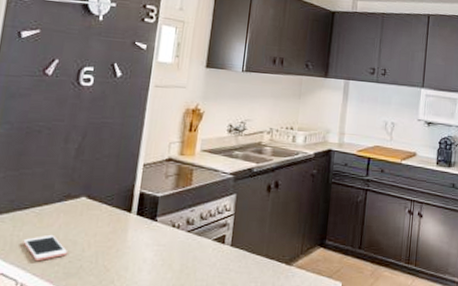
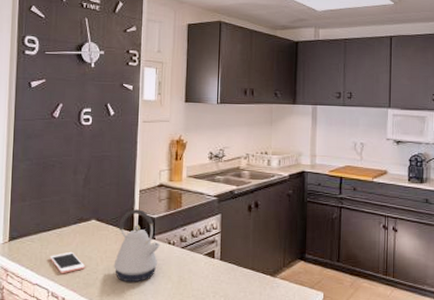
kettle: none [103,186,163,272] -> present [114,209,160,282]

